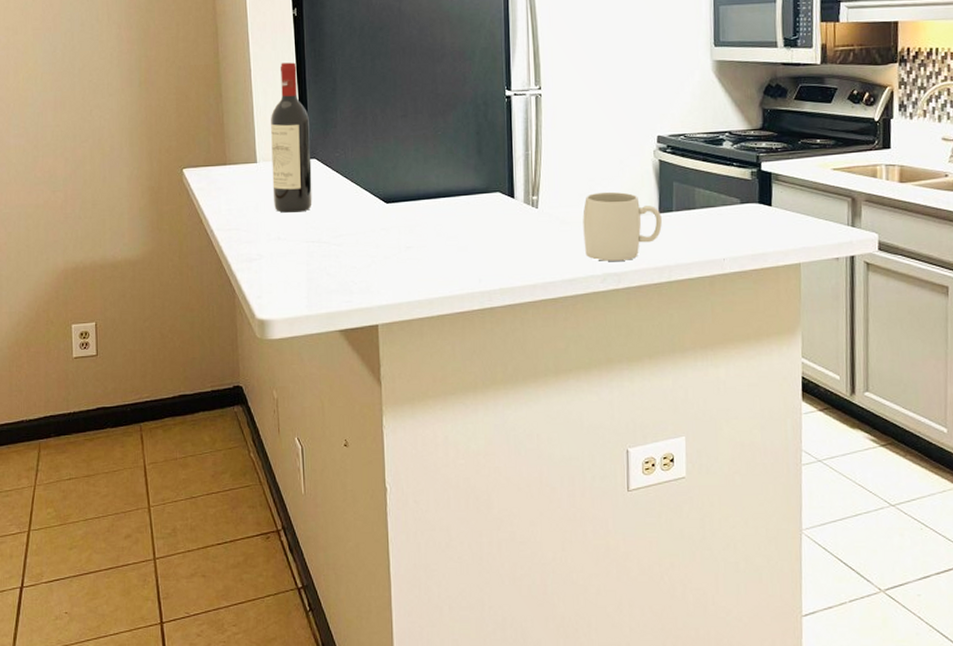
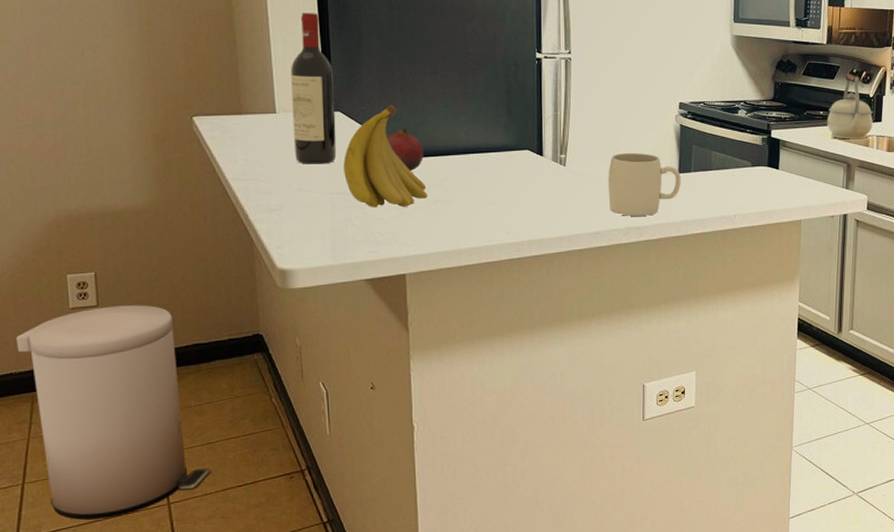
pedal bin: none [28,355,193,570] -> present [16,305,211,520]
banana: none [319,150,400,255] -> present [343,104,428,207]
fruit: none [359,173,395,218] -> present [386,128,423,172]
kettle: none [824,96,881,170] -> present [826,74,873,140]

